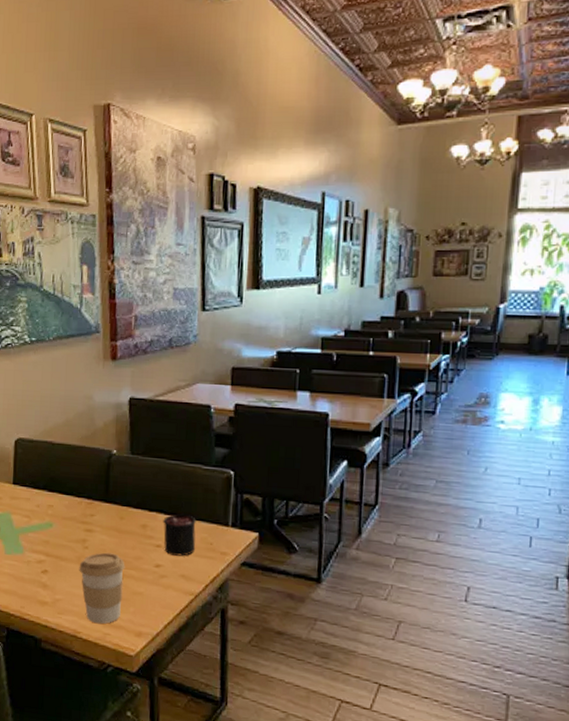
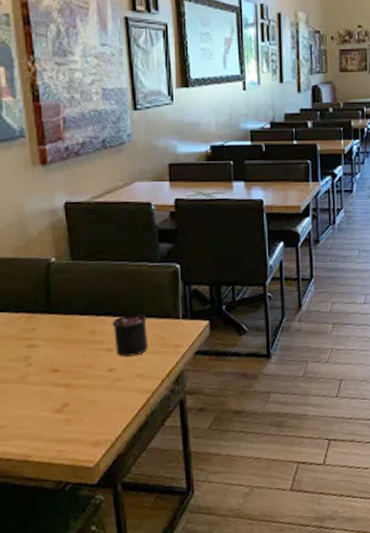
coffee cup: present [79,552,125,624] -> none [23,365,76,443]

